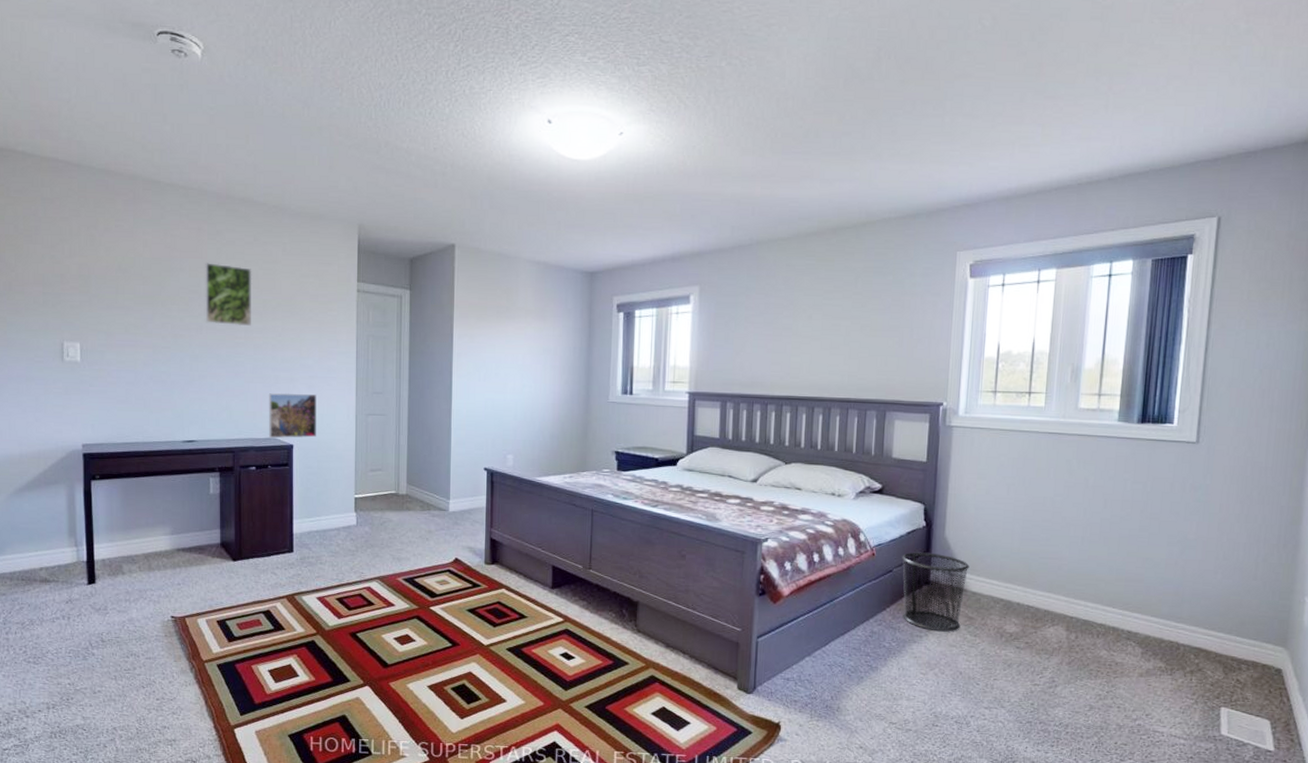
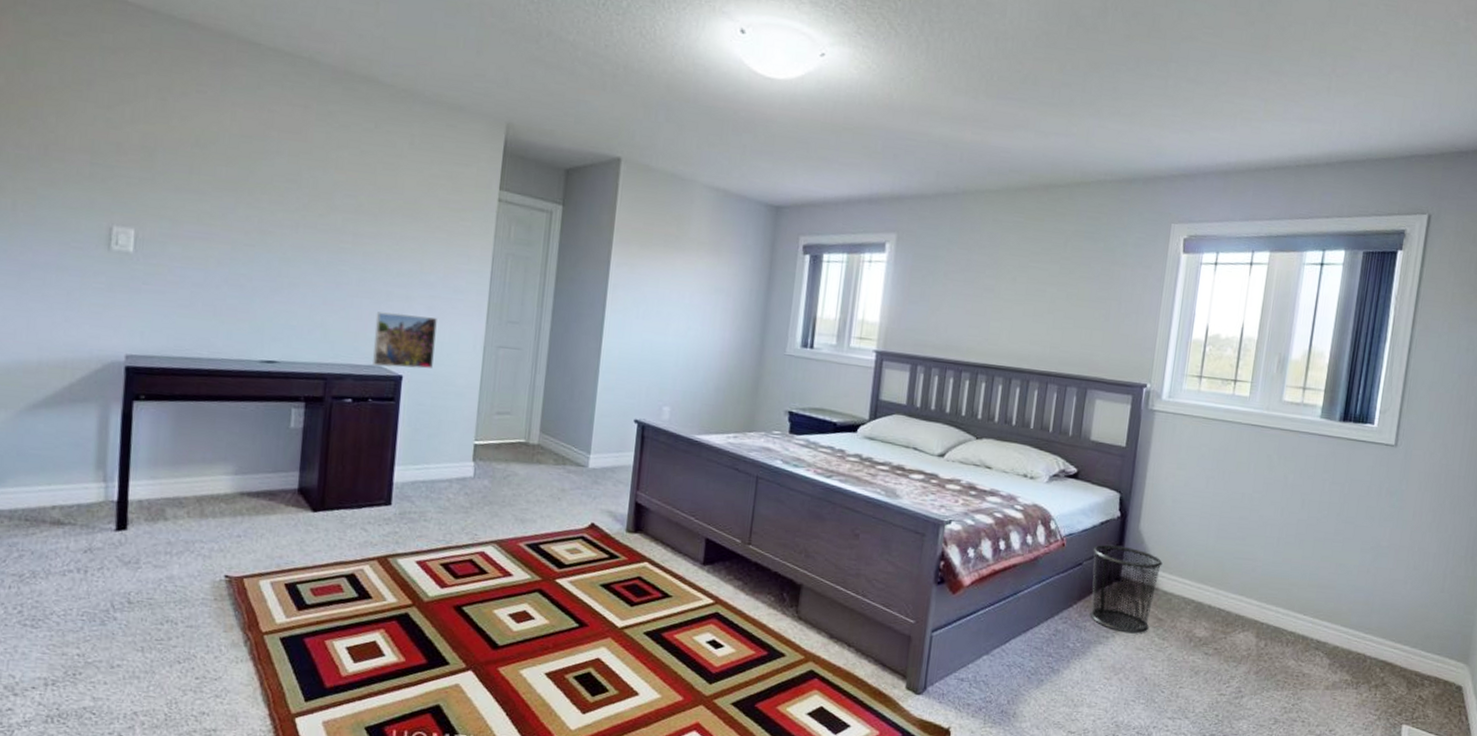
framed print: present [205,263,252,327] -> none [303,148,369,229]

